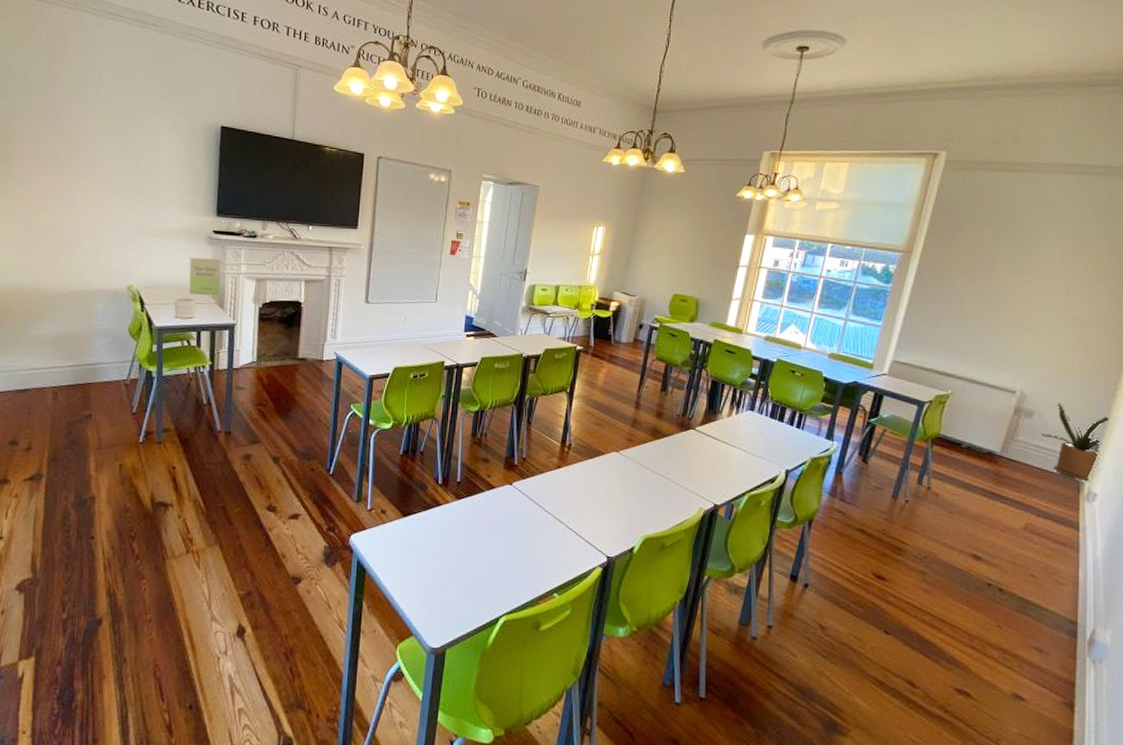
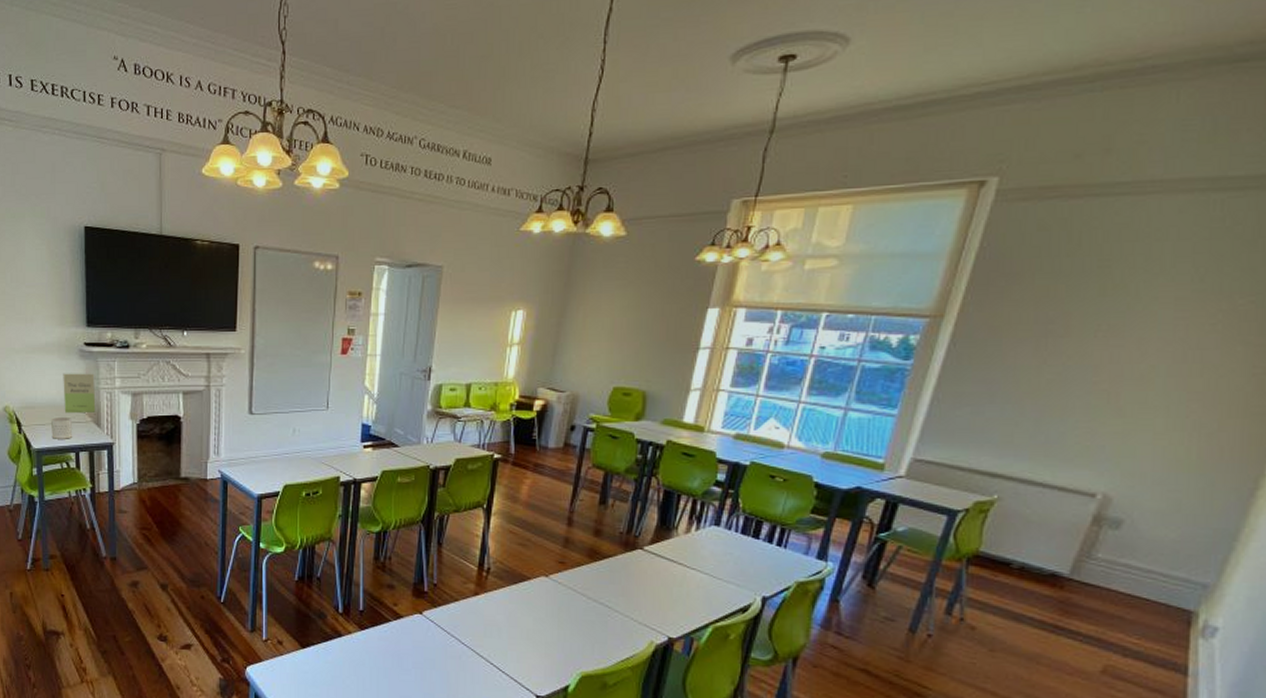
house plant: present [1042,403,1111,482] -> none [1134,508,1246,612]

